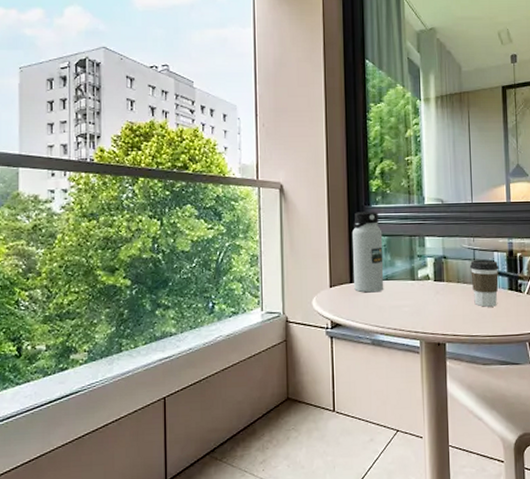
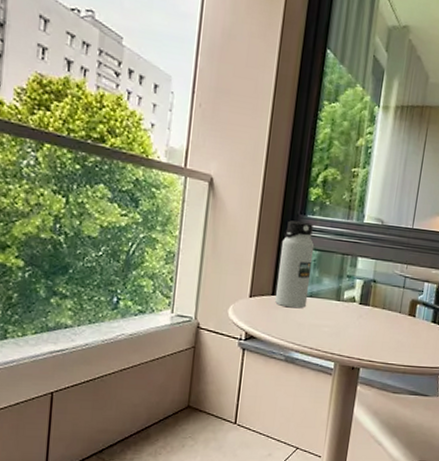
coffee cup: present [469,259,499,307] -> none [395,288,427,337]

